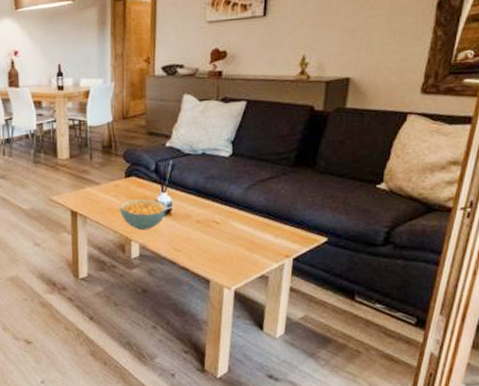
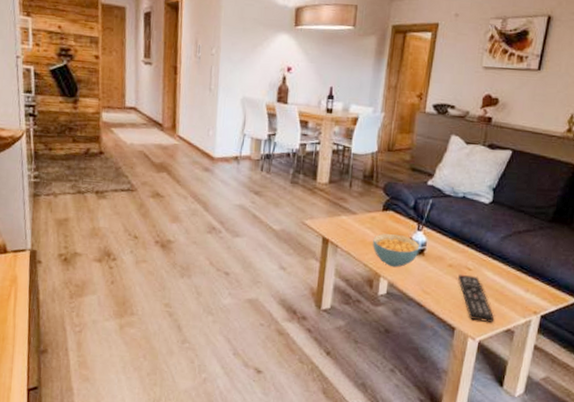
remote control: none [207,228,248,271] -> present [458,274,495,323]

